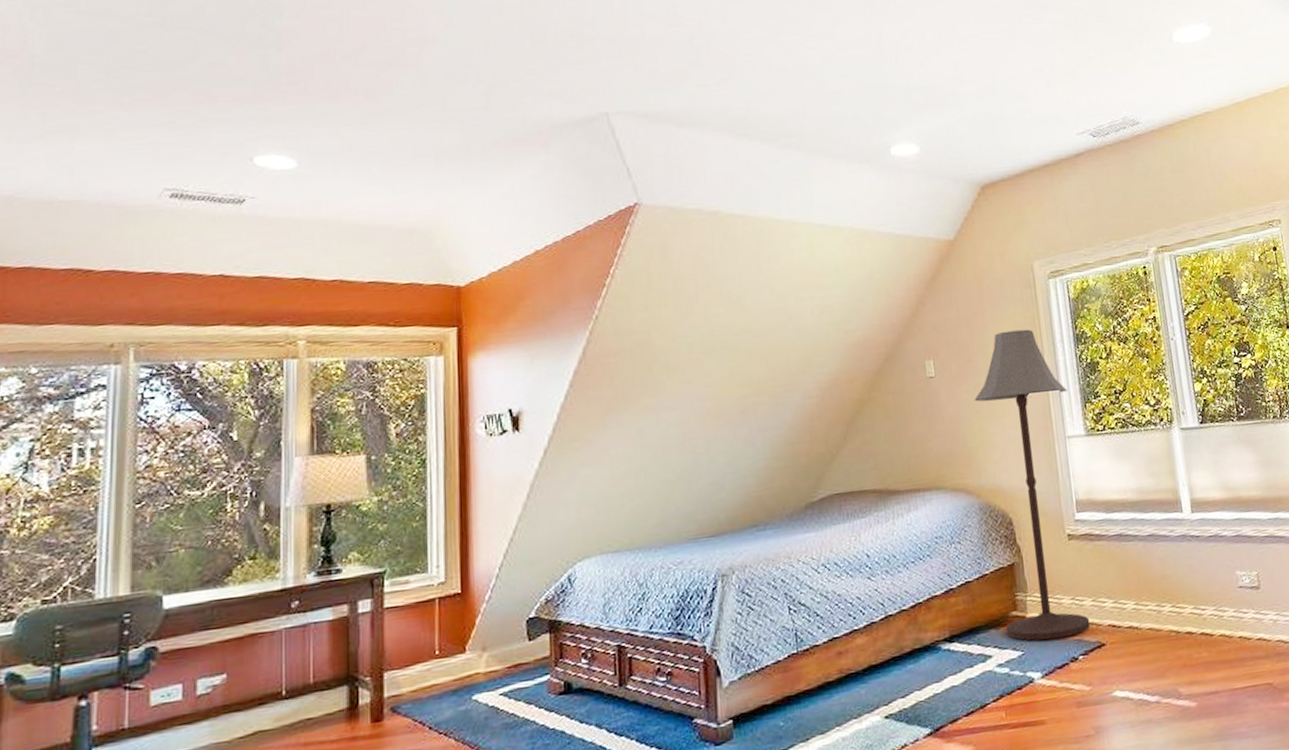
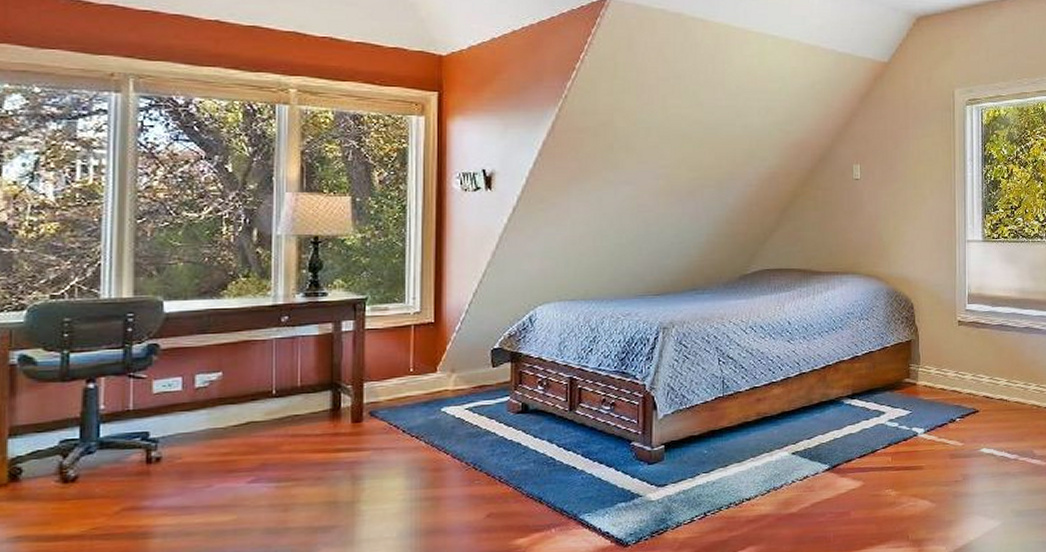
floor lamp: present [974,329,1091,641] -> none [892,146,971,404]

